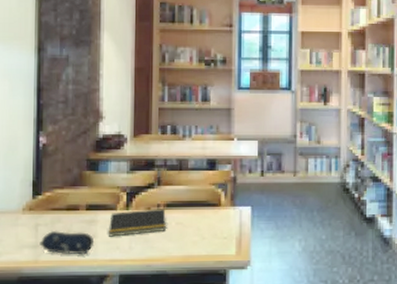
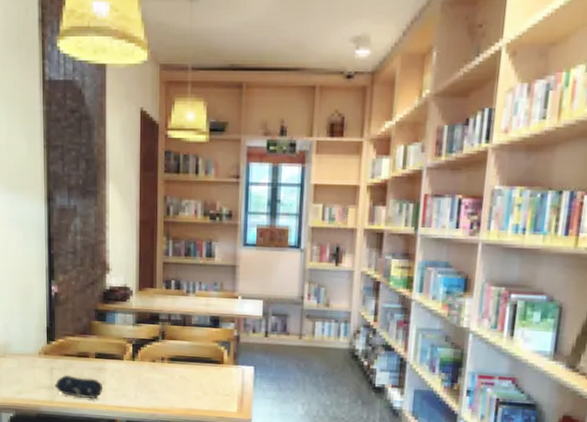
notepad: present [108,209,167,237] -> none [115,361,171,385]

